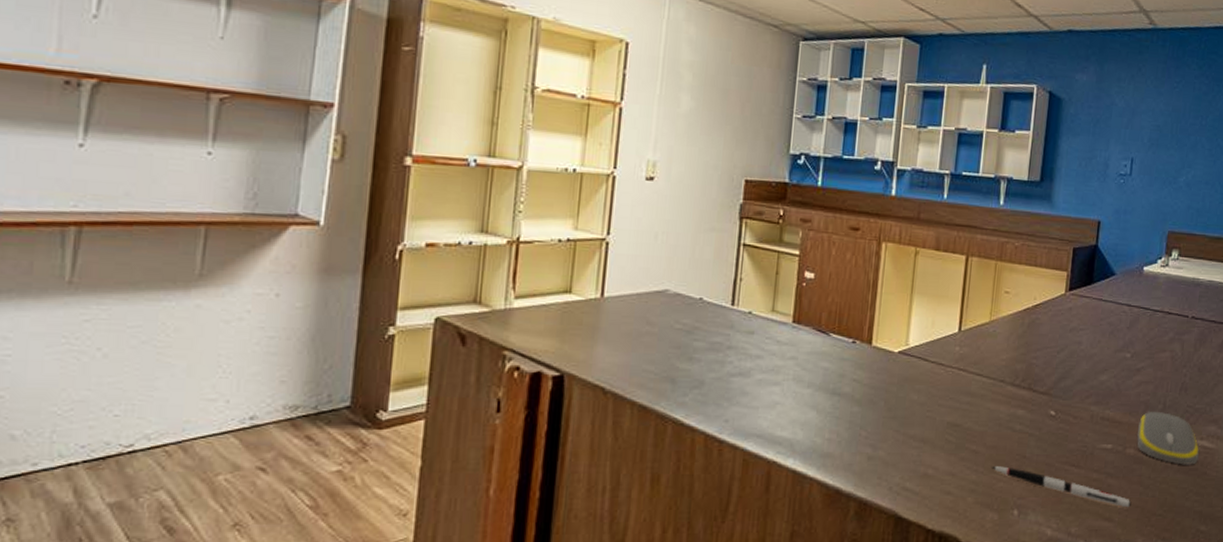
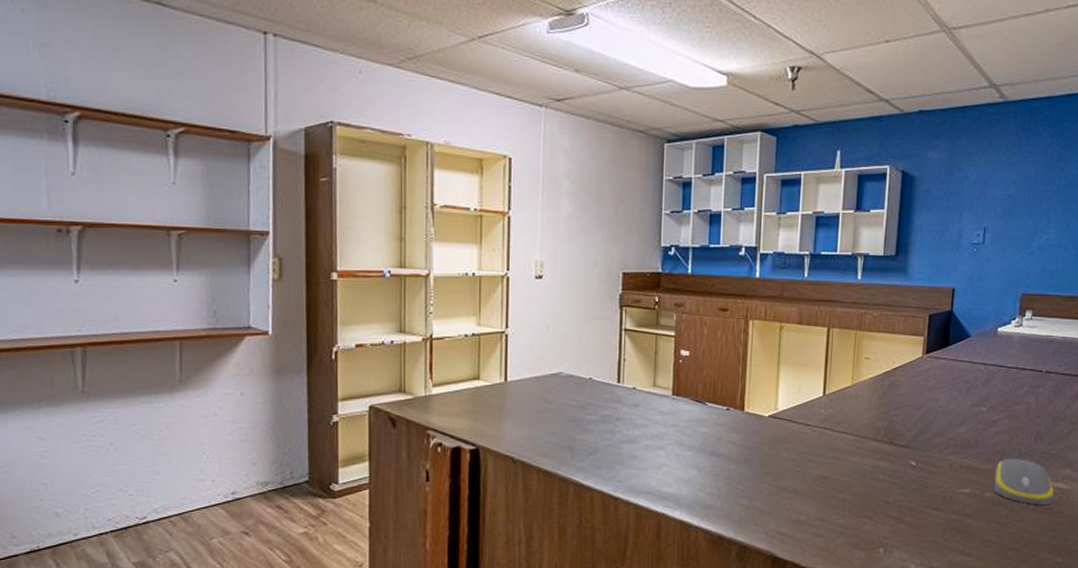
pen: present [992,466,1132,508] -> none [858,511,990,544]

